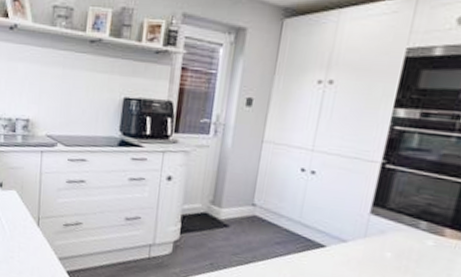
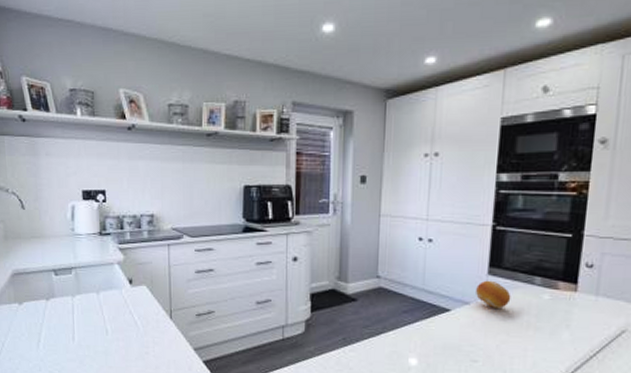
fruit: none [354,219,392,250] -> present [476,280,511,308]

